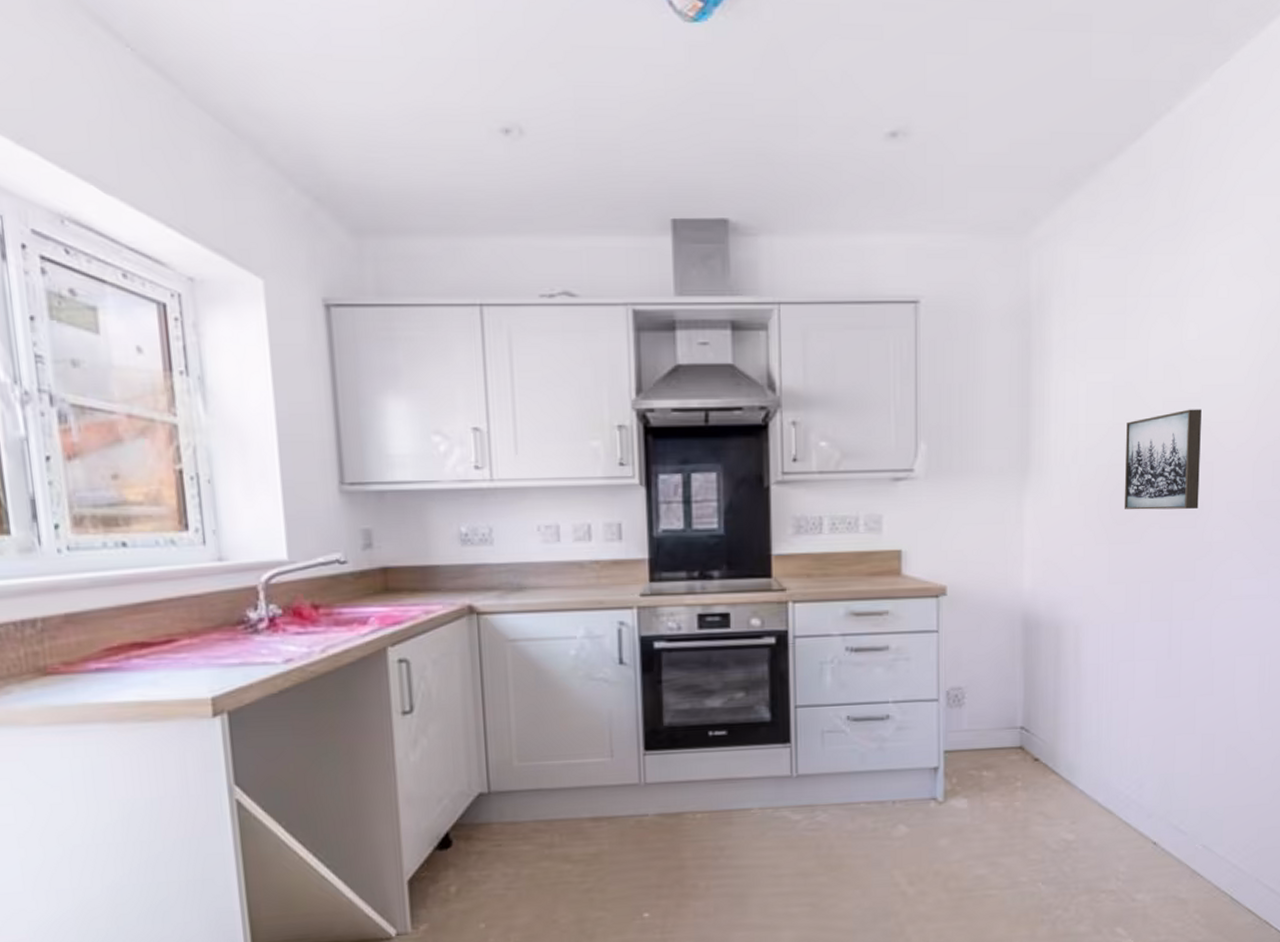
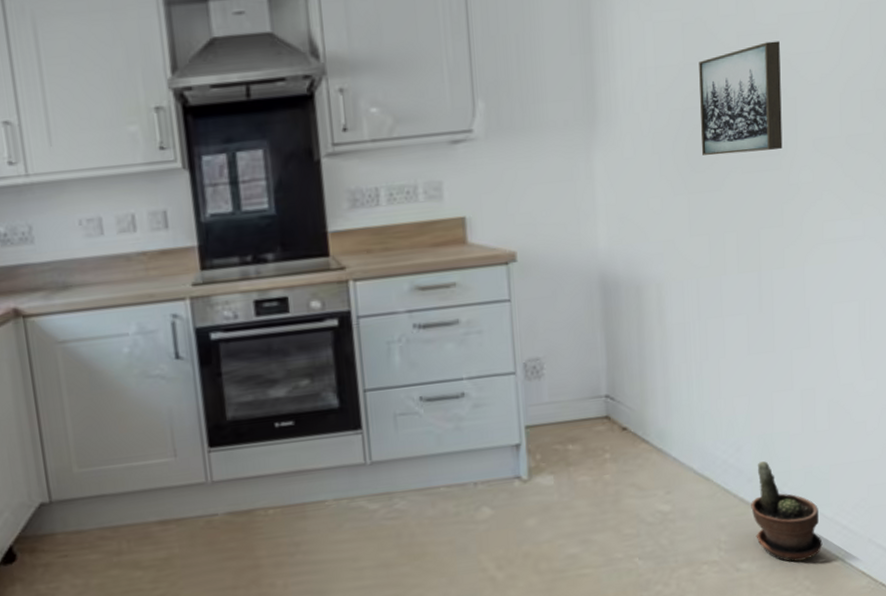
potted plant: none [1149,799,1214,896] -> present [751,461,823,562]

